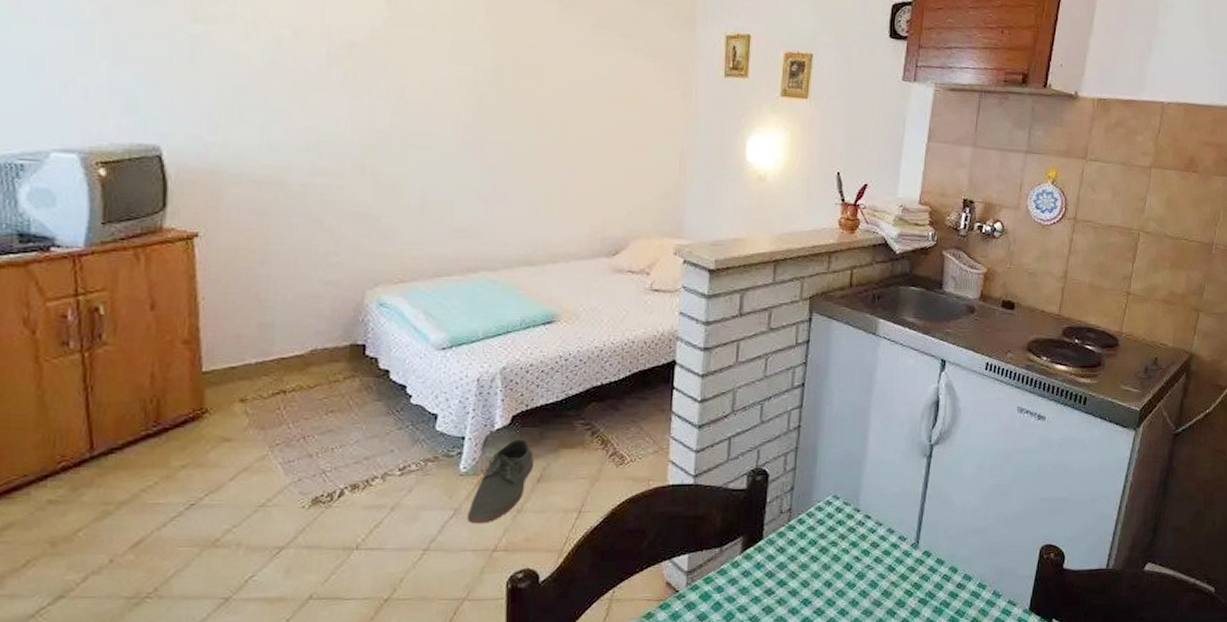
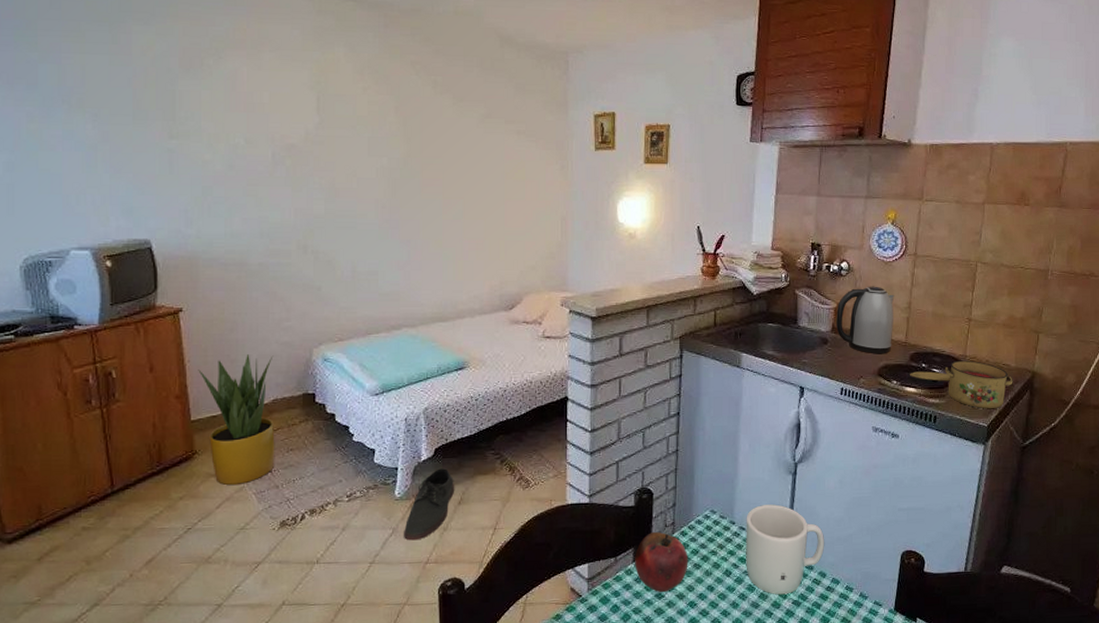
planter: none [215,294,315,452] -> present [198,354,275,485]
fruit: none [743,518,805,588] -> present [635,531,688,592]
mug: none [869,491,959,592] -> present [746,504,825,595]
kettle: none [985,251,1050,327] -> present [836,286,895,354]
cooking pot: none [1061,337,1170,392] -> present [910,360,1013,409]

